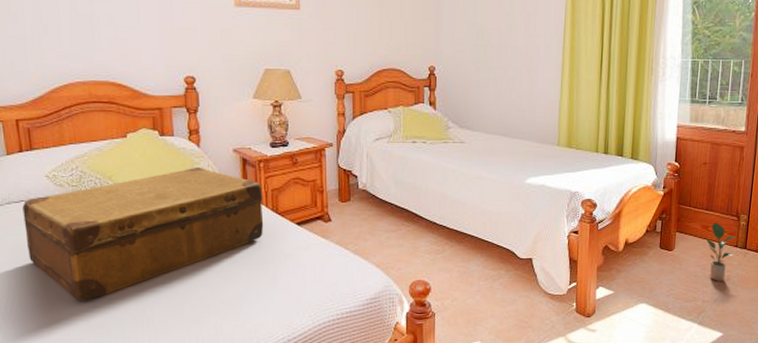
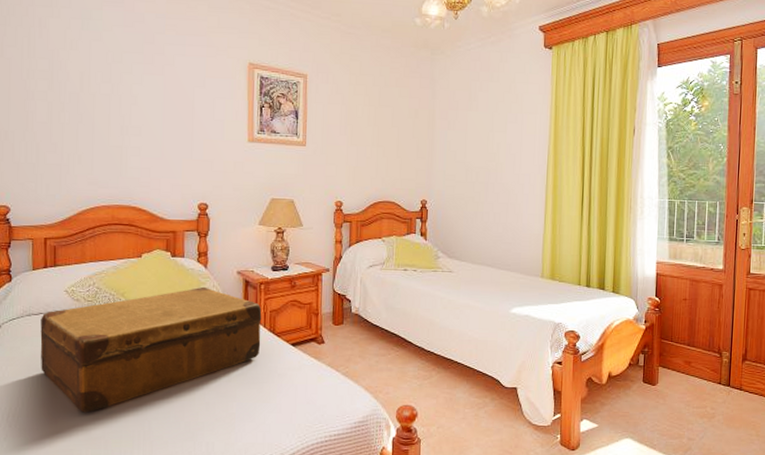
potted plant: present [706,222,737,281] -> none [689,358,720,419]

